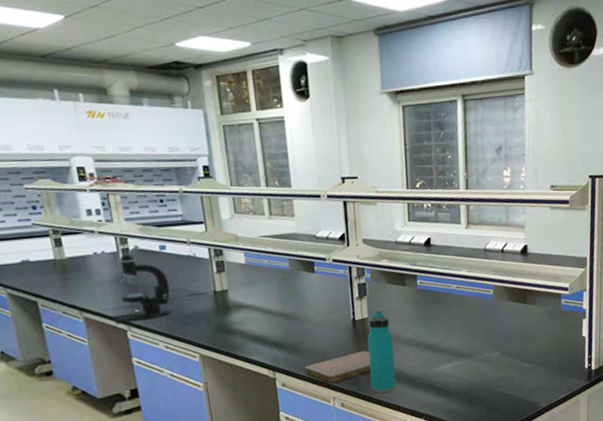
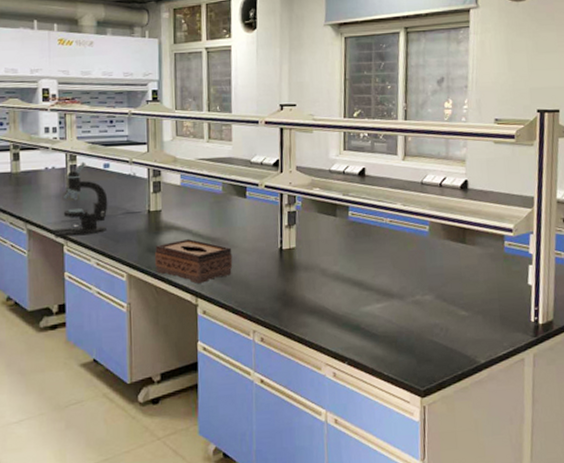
tissue box: none [225,316,308,359] -> present [154,239,233,284]
notebook: present [304,350,372,385] -> none [227,282,295,316]
water bottle: present [367,311,396,394] -> none [293,242,320,331]

